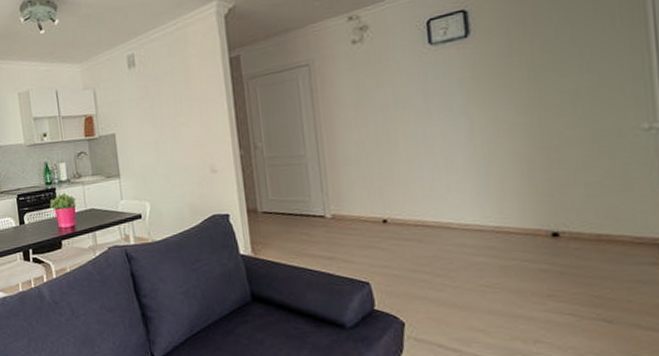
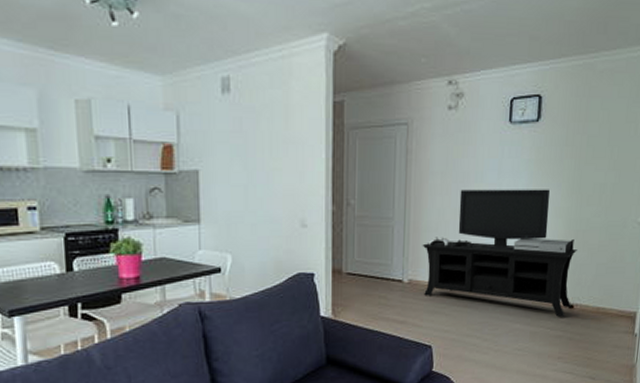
media console: none [342,105,555,247] -> present [422,189,577,317]

